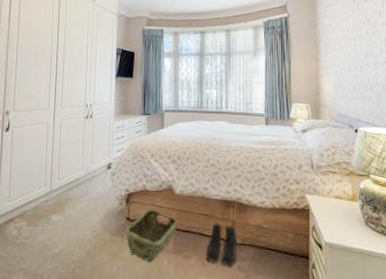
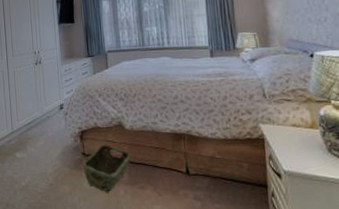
boots: present [206,223,237,267] -> none [160,155,191,196]

